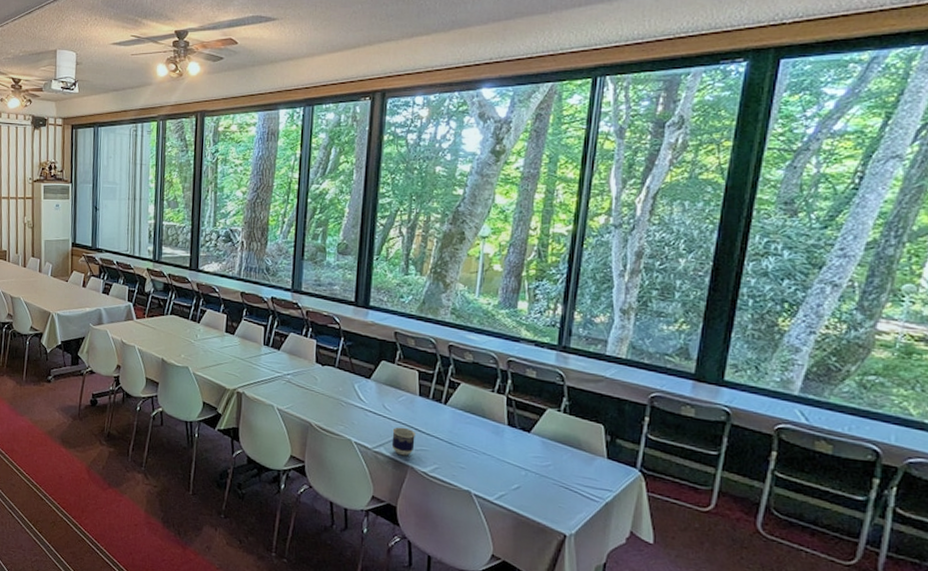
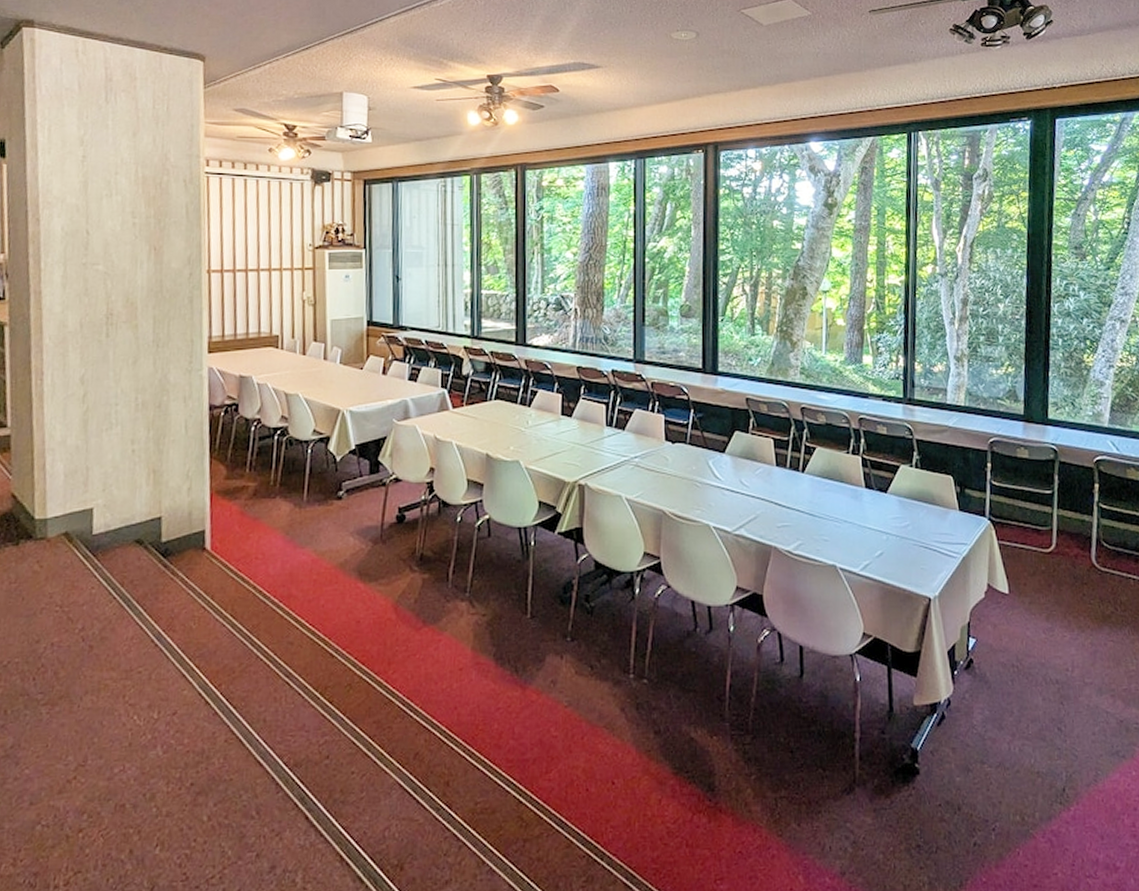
cup: present [391,427,416,456] -> none [752,503,776,536]

